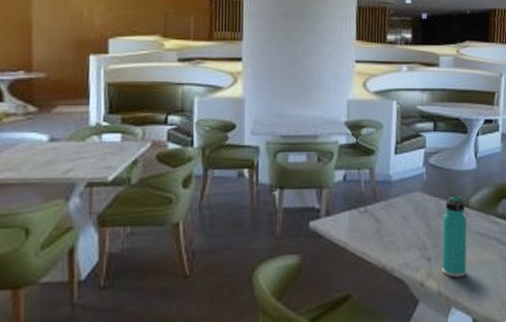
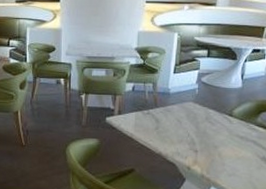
thermos bottle: present [441,194,467,278] -> none [206,105,229,166]

